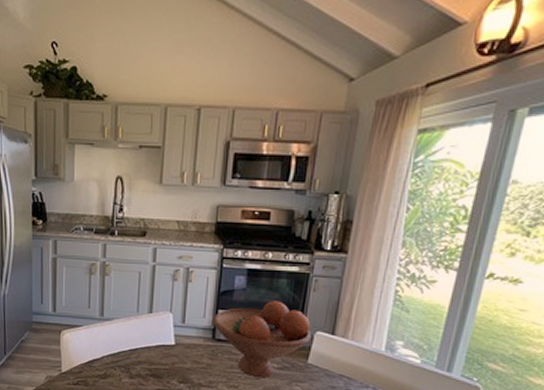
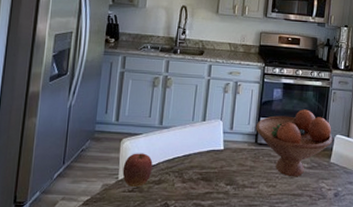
apple: none [65,345,96,381] -> present [122,153,153,188]

